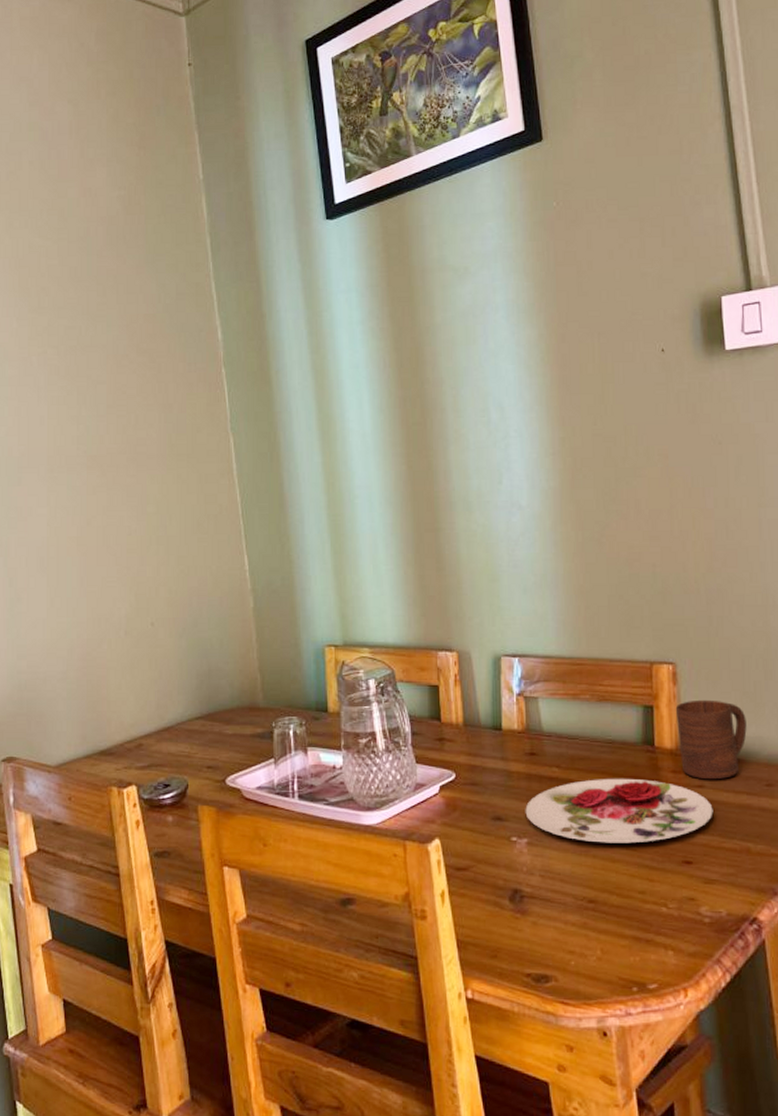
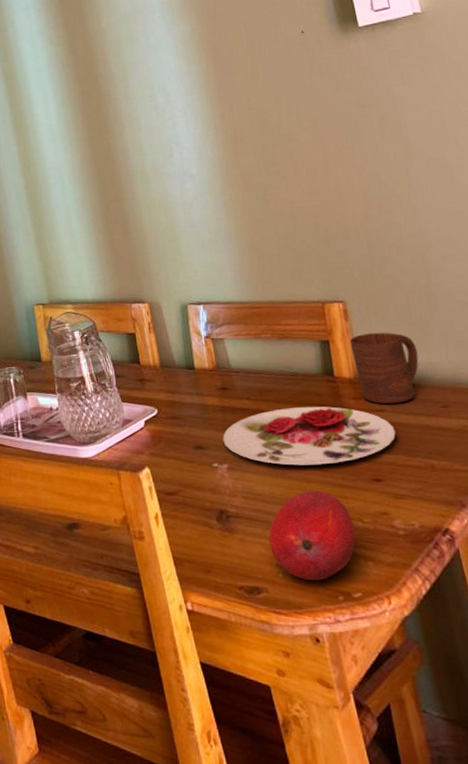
fruit: none [563,871,658,970] -> present [268,490,356,581]

